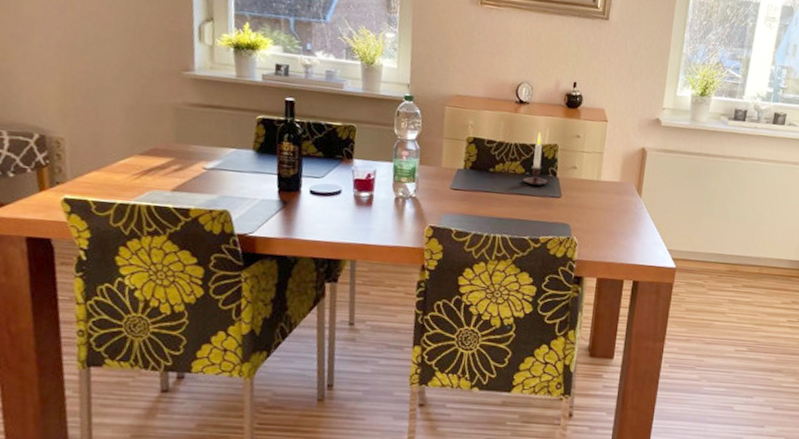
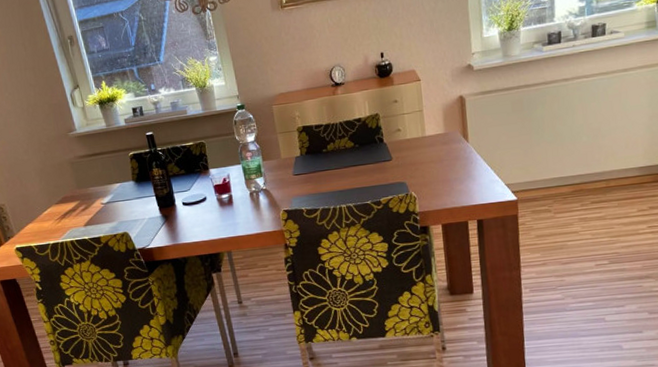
candle: present [523,132,555,186] -> none [354,107,383,155]

